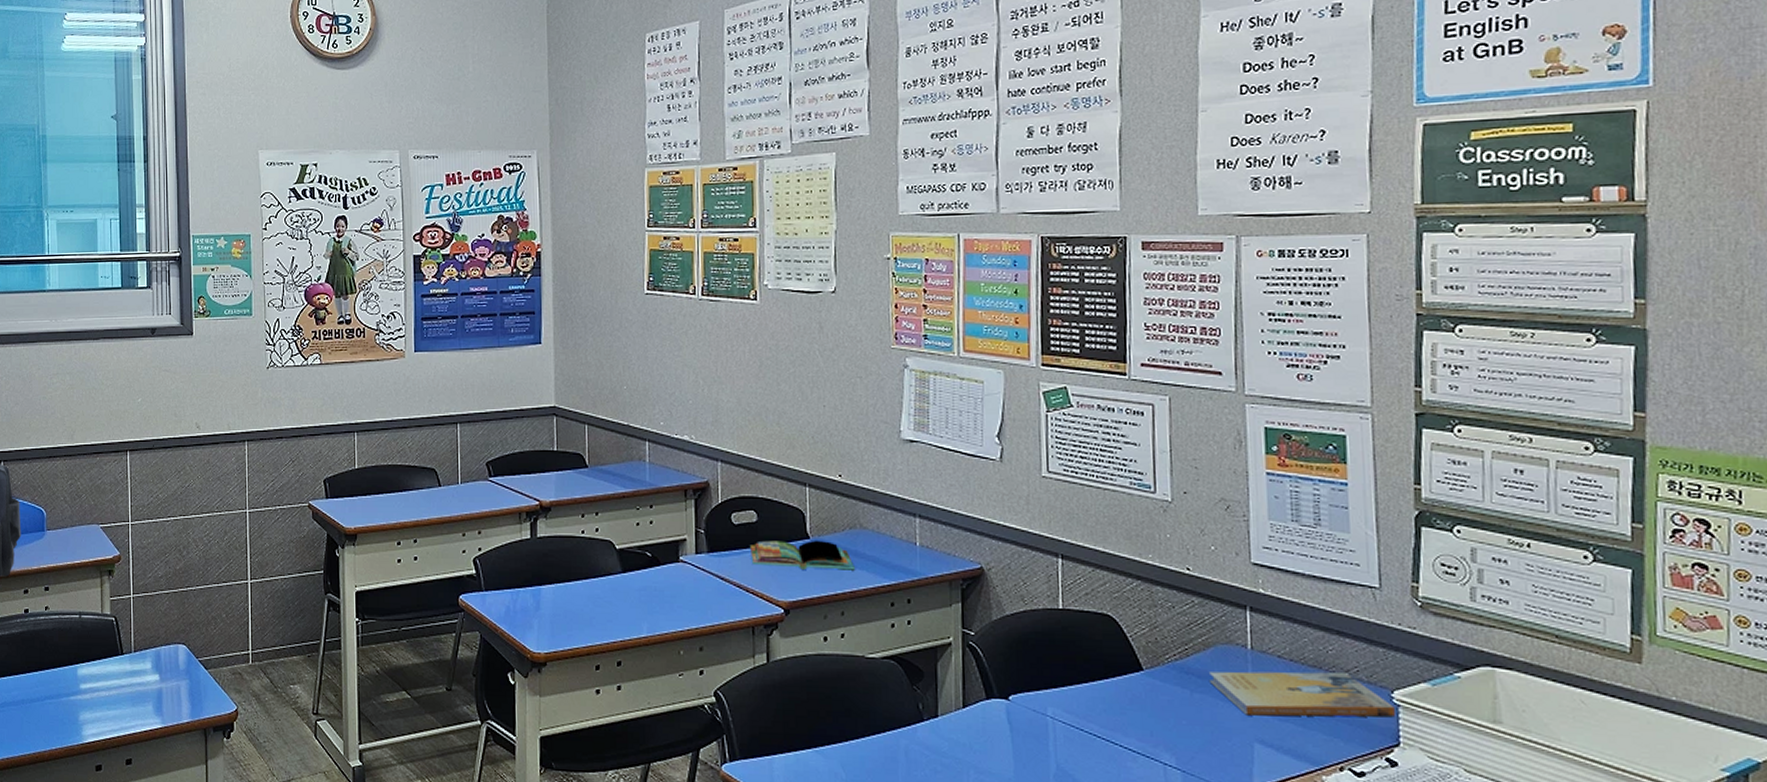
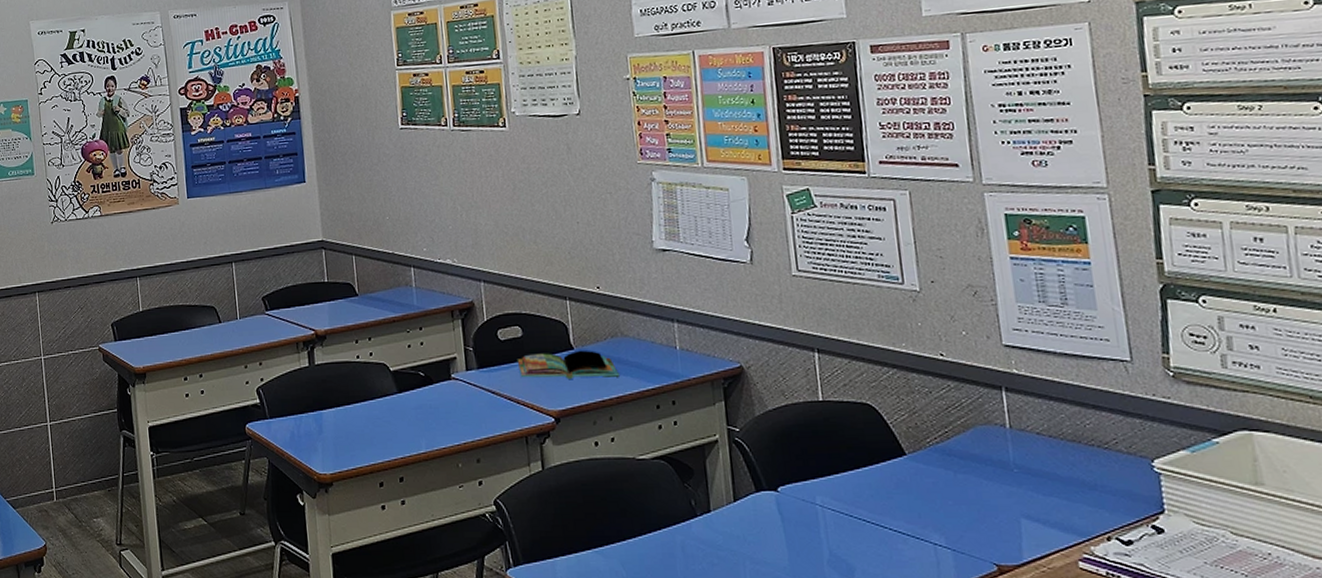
book: present [1210,671,1395,718] -> none [971,445,1157,492]

